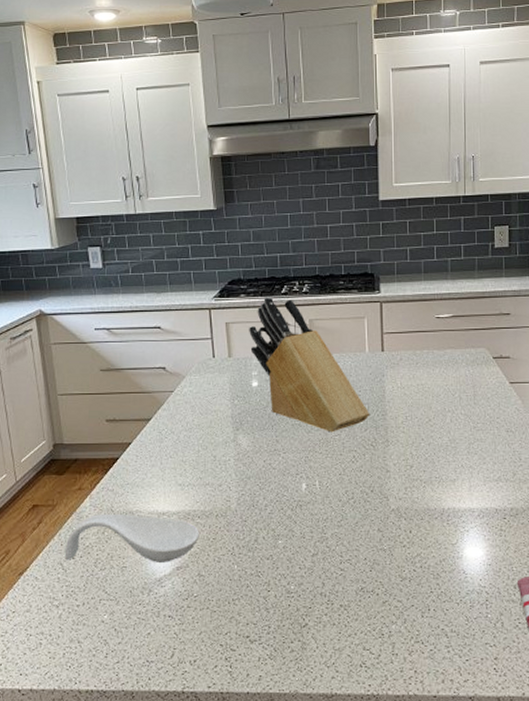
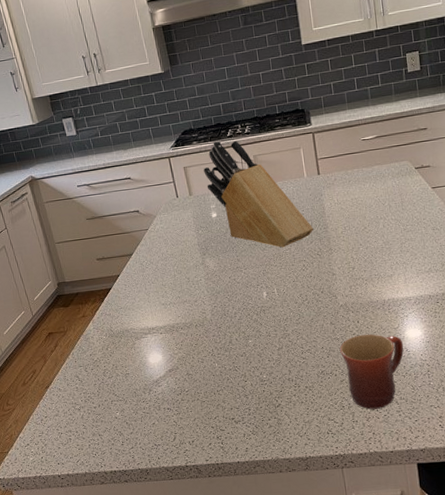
spoon rest: present [64,513,199,562] -> none [78,331,184,373]
mug: none [386,547,461,641] -> present [340,334,404,410]

